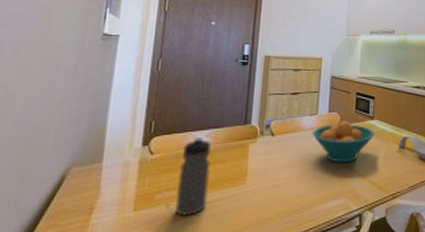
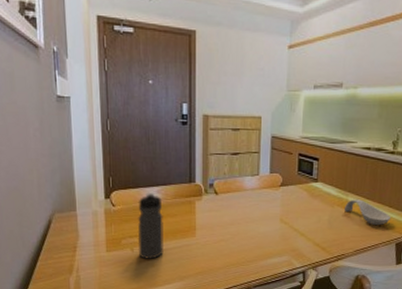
fruit bowl: present [312,120,375,163] -> none [254,182,319,224]

